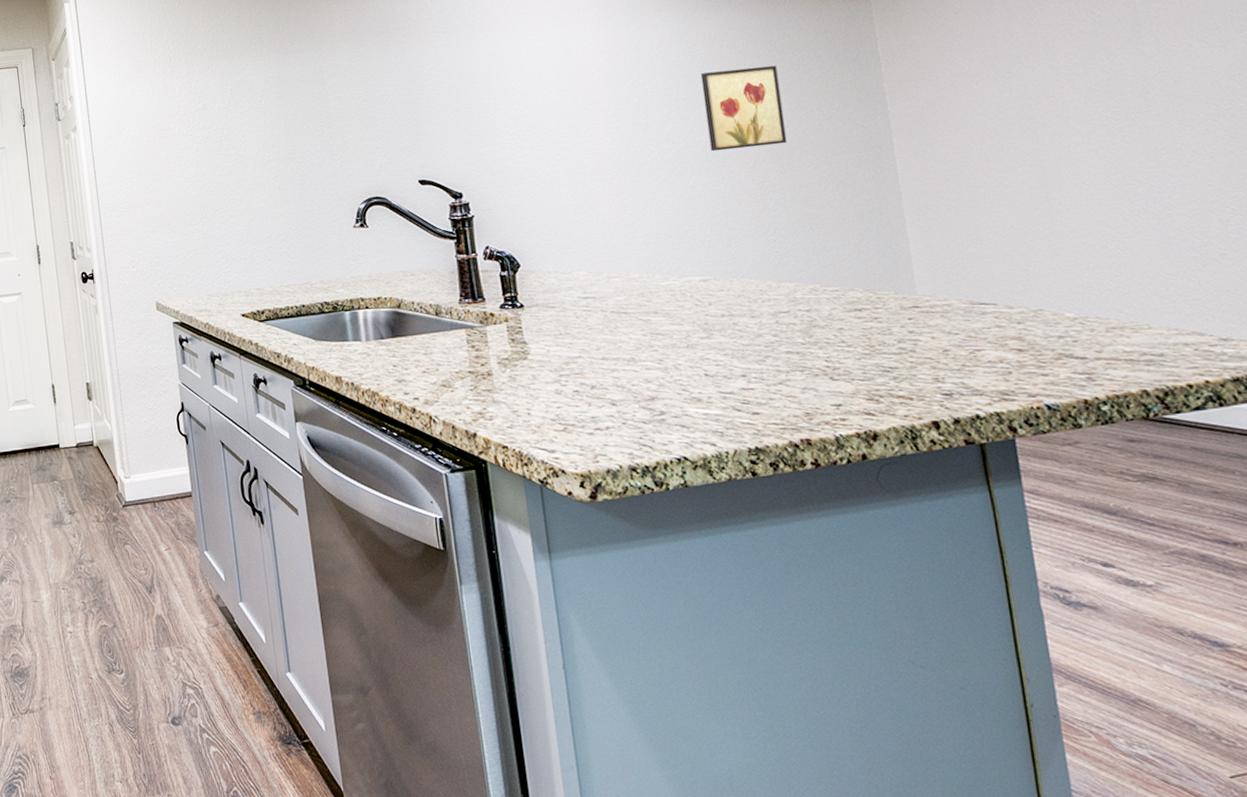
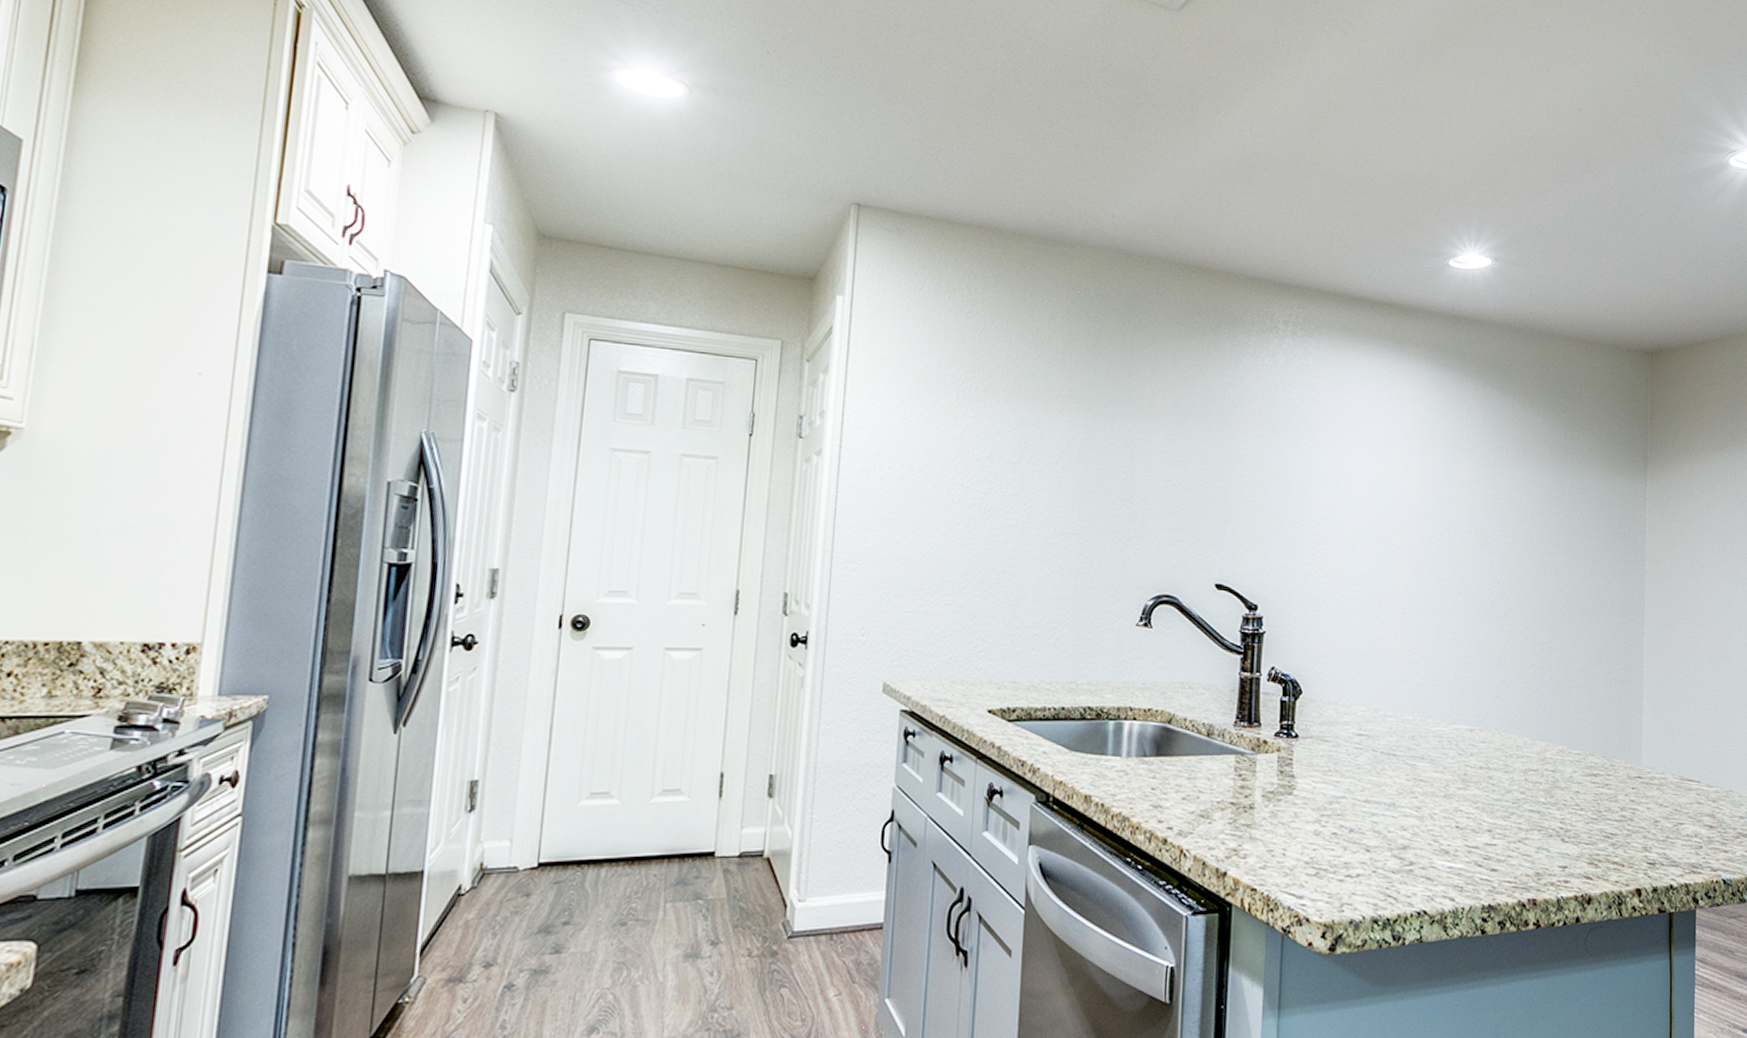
wall art: present [700,65,788,152] -> none [1496,522,1564,604]

